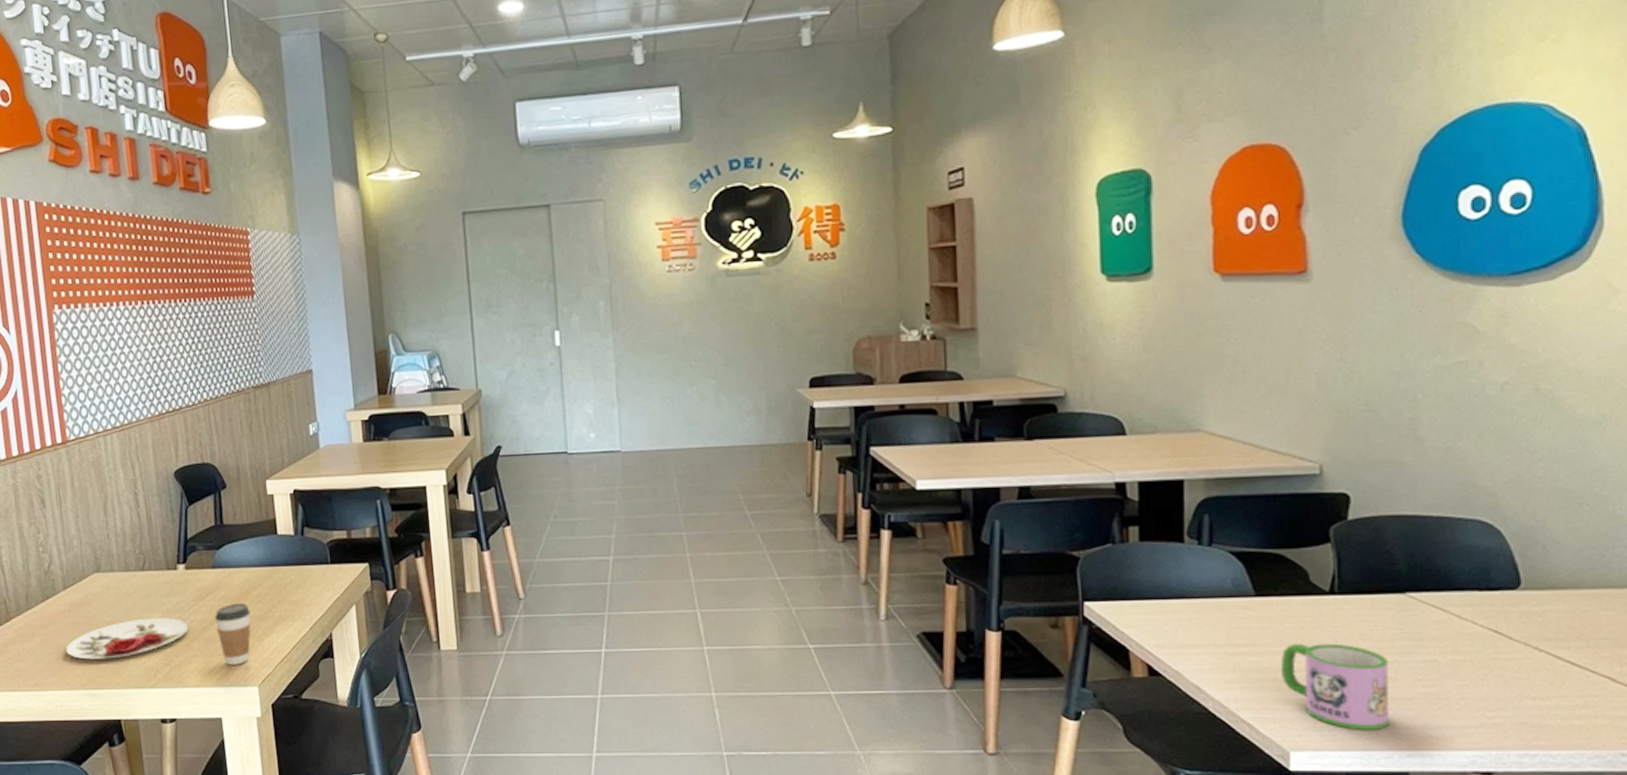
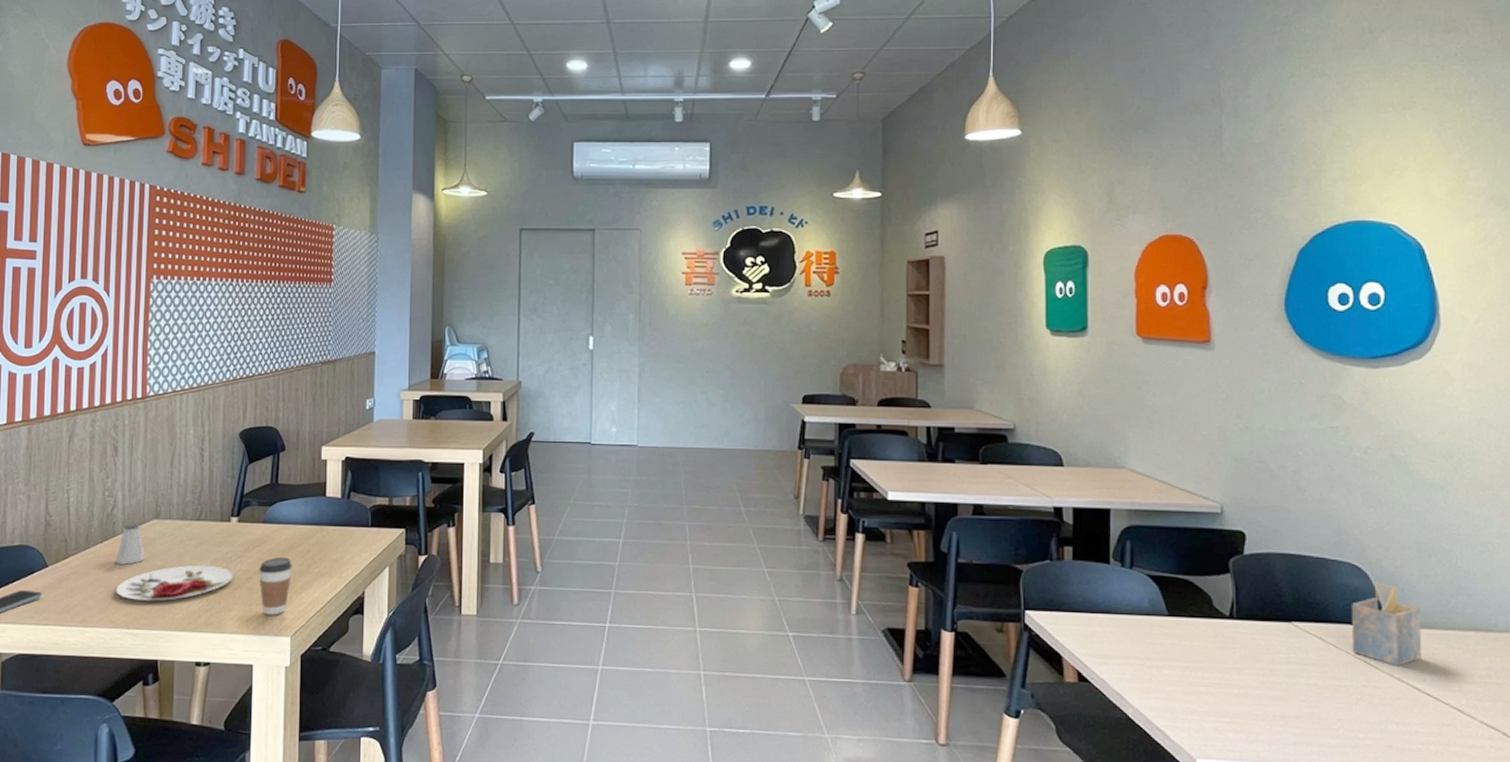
saltshaker: none [60,579,92,623] -> present [116,523,145,565]
mug: present [1280,643,1389,730] -> none [1188,661,1279,744]
napkin holder: none [1479,538,1567,635] -> present [1351,581,1422,667]

